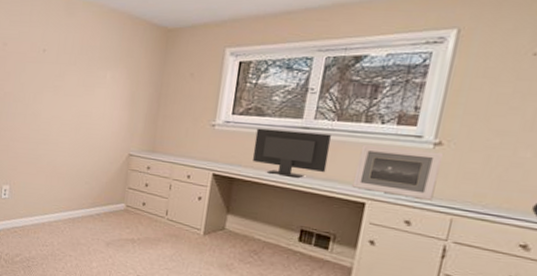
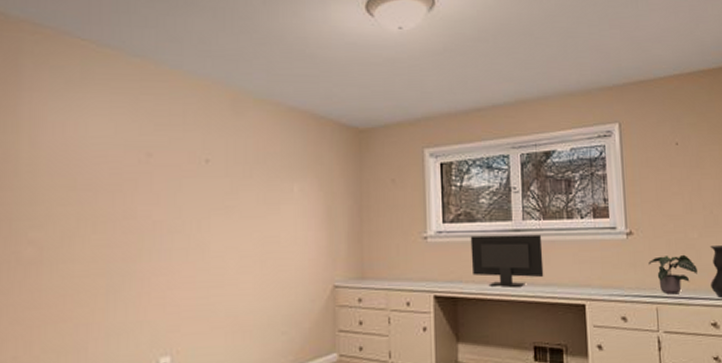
picture frame: present [352,144,444,200] -> none [569,241,638,292]
potted plant: none [453,170,519,210] -> present [648,254,697,295]

